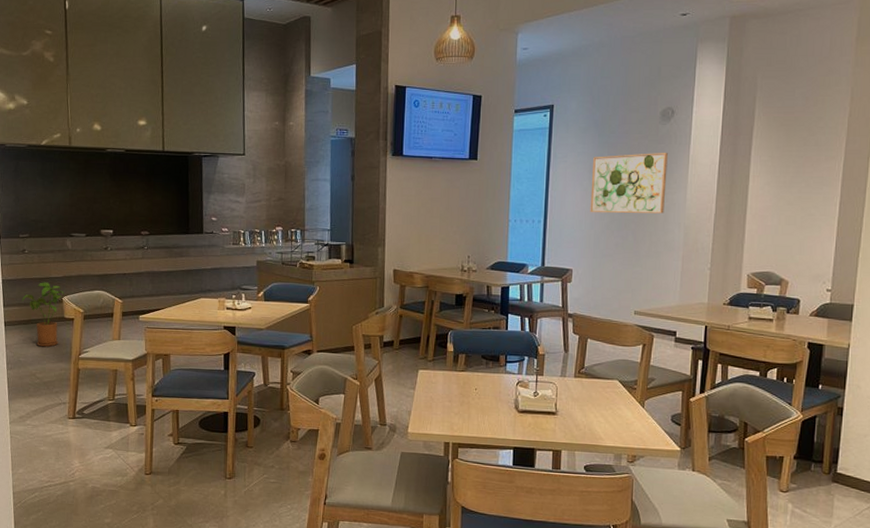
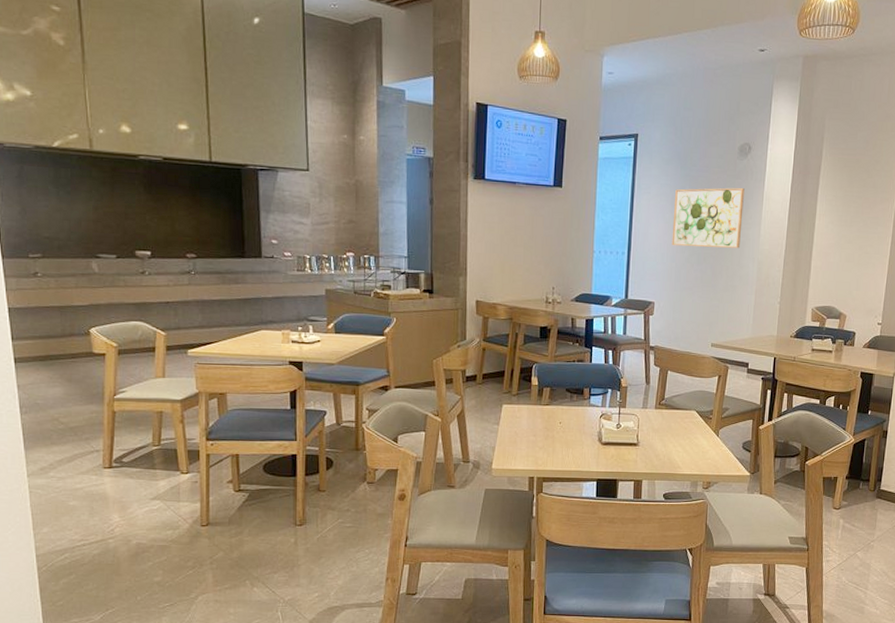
house plant: present [22,282,64,347] -> none [36,311,91,387]

